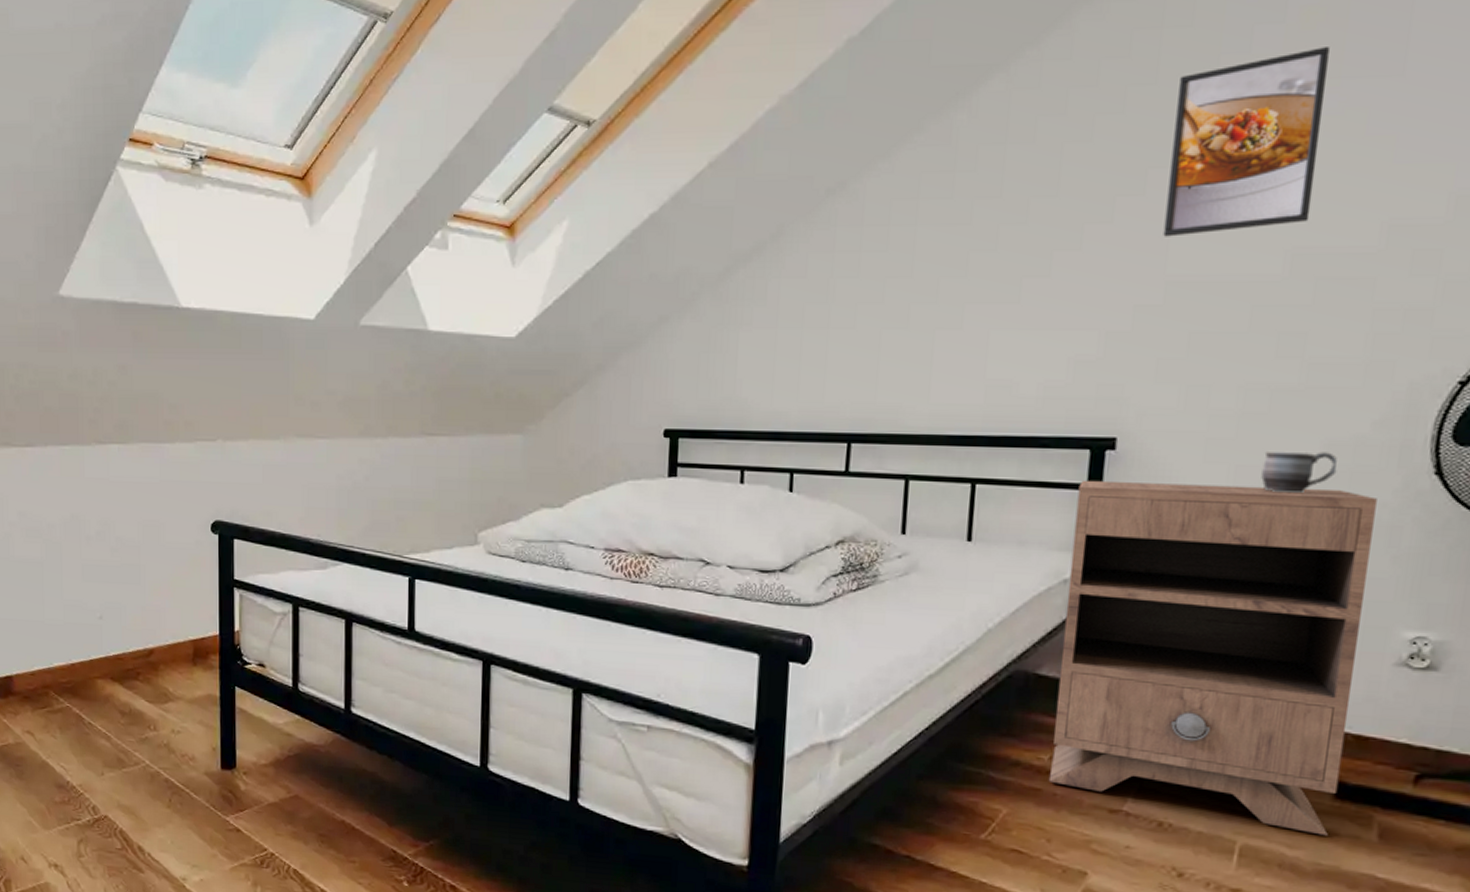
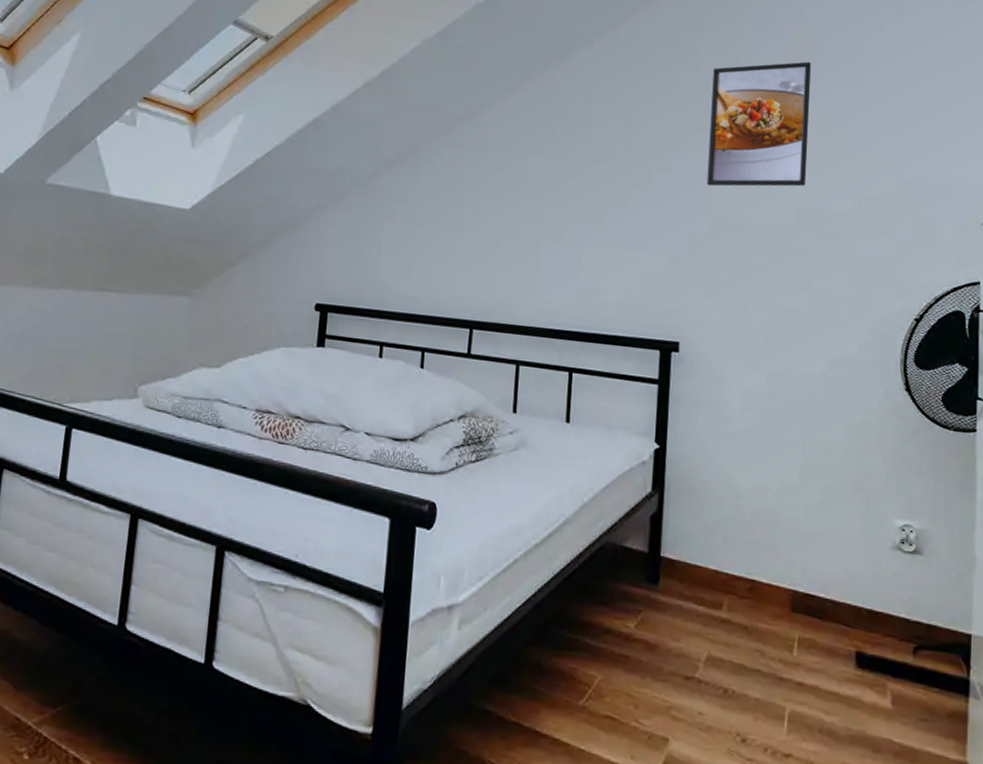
nightstand: present [1048,480,1377,836] -> none [635,375,868,703]
mug: present [1261,450,1337,494] -> none [786,362,839,400]

